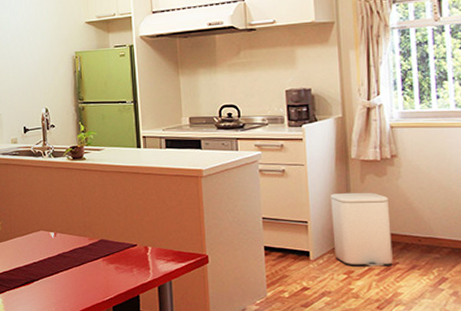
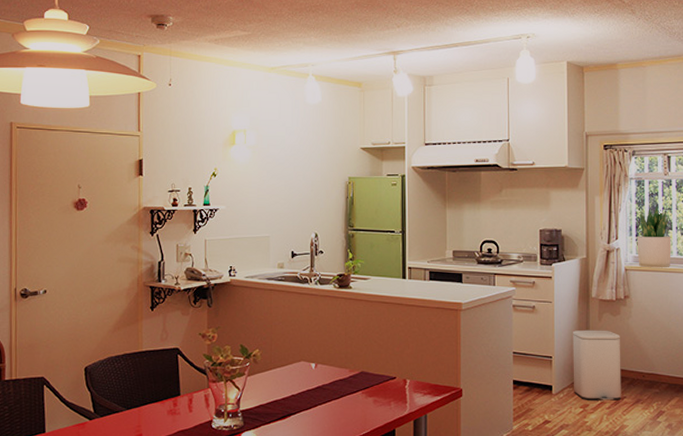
planter: none [403,55,448,124] -> present [637,205,671,268]

